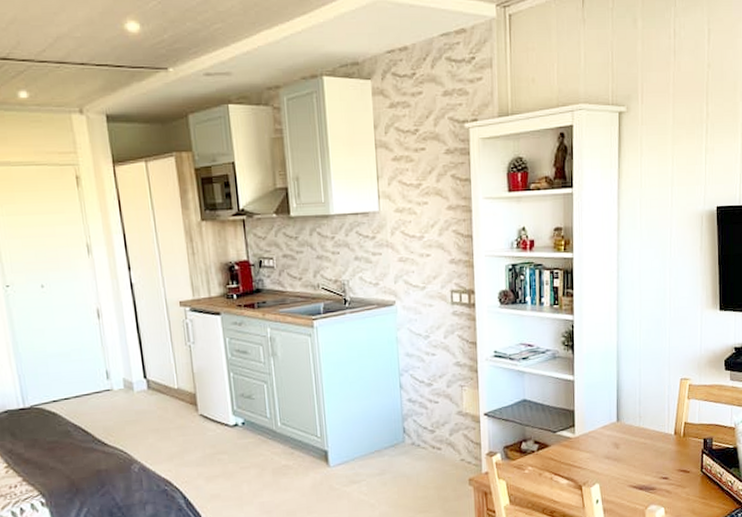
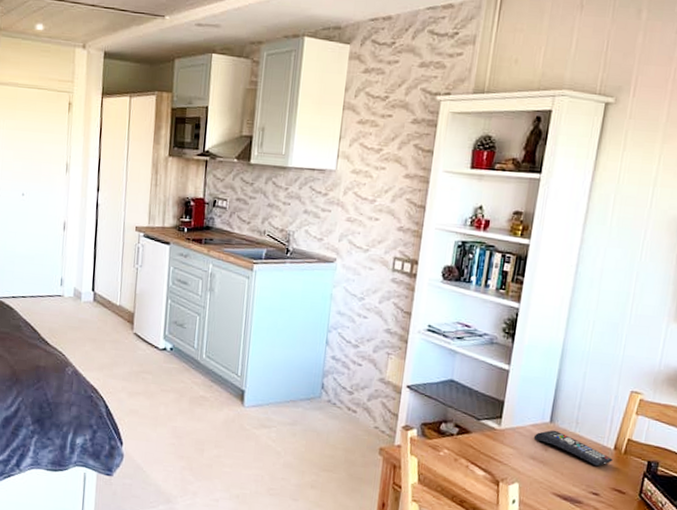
remote control: none [605,427,675,453] -> present [533,430,613,467]

